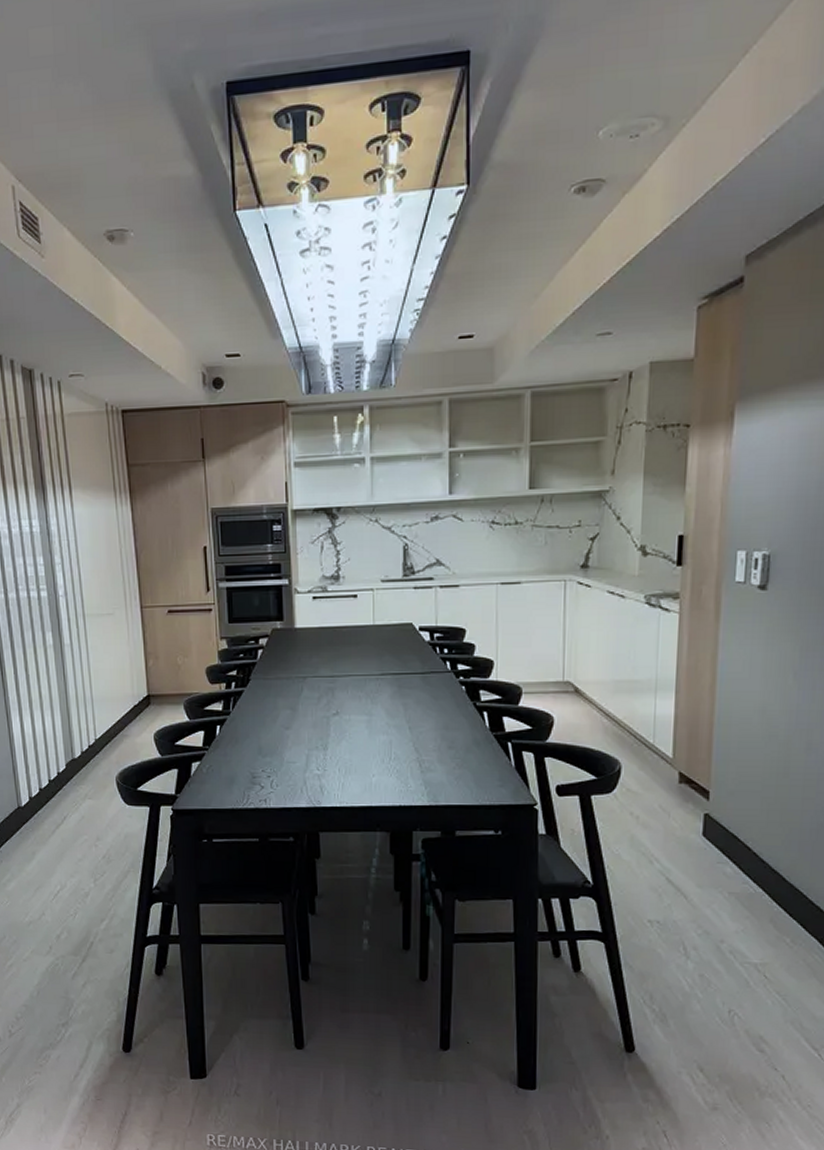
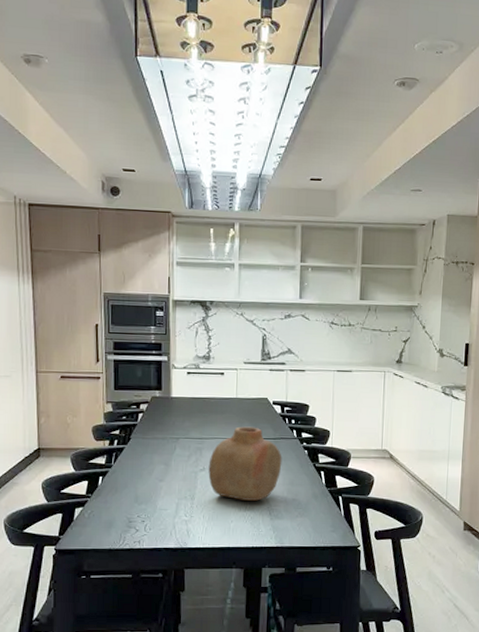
vase: none [343,659,433,750] -> present [208,426,282,501]

